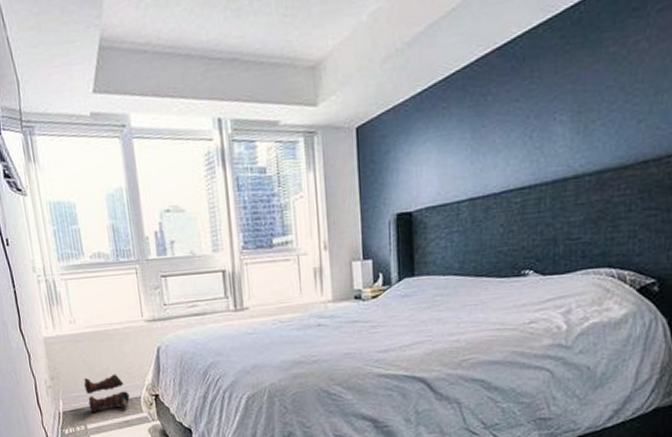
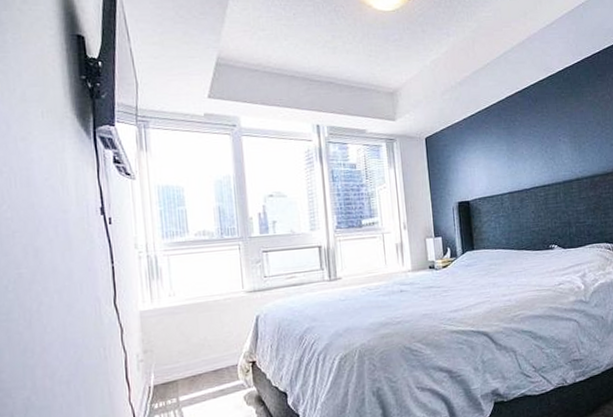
boots: present [83,374,130,413] -> none [178,343,227,385]

